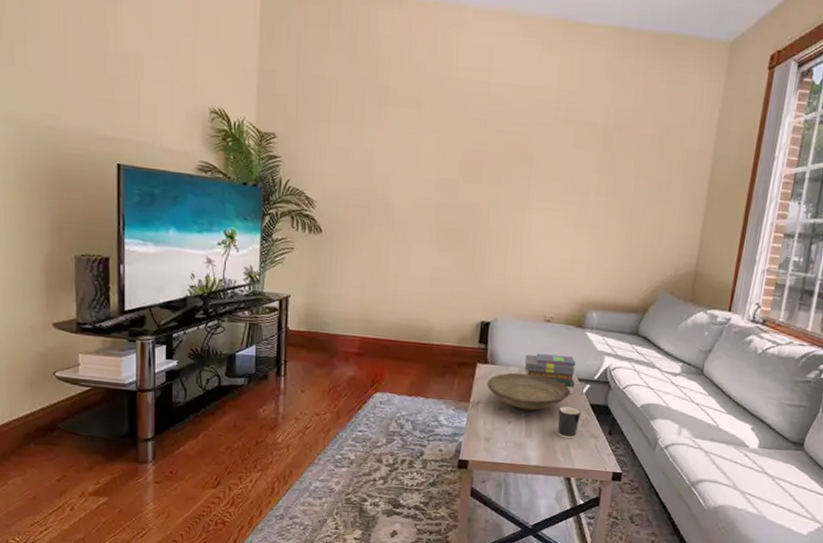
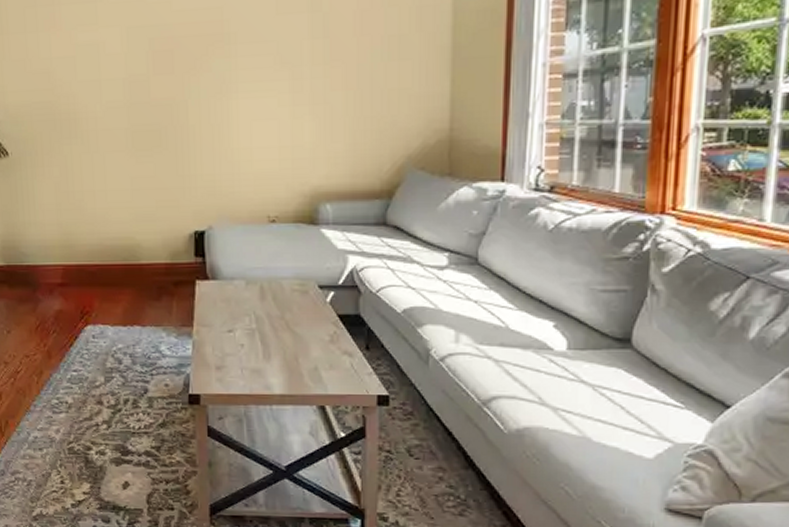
decorative bowl: present [487,372,570,412] -> none [210,286,311,331]
books: present [524,353,576,395] -> none [251,260,316,305]
mug: present [557,406,581,439] -> none [299,320,327,359]

